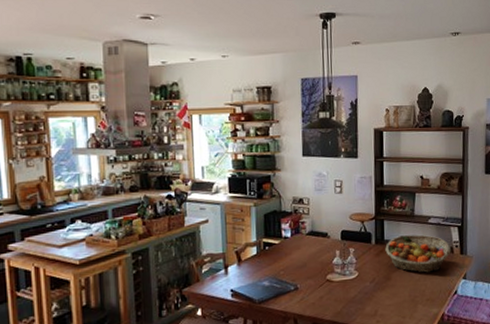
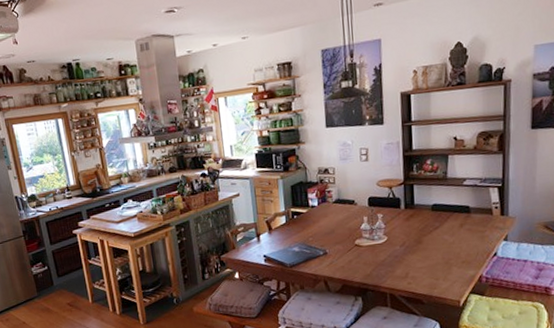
fruit basket: present [385,234,451,273] -> none [415,197,490,236]

